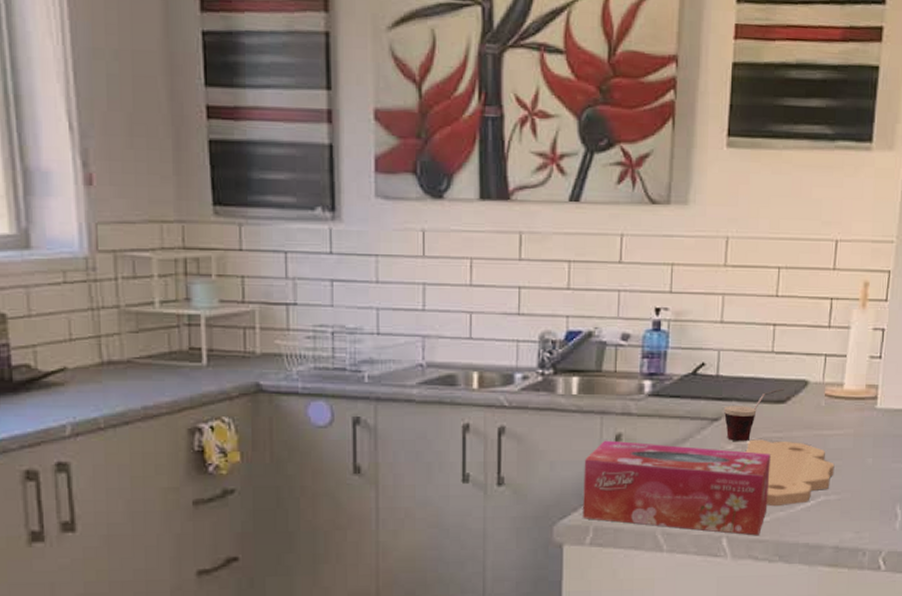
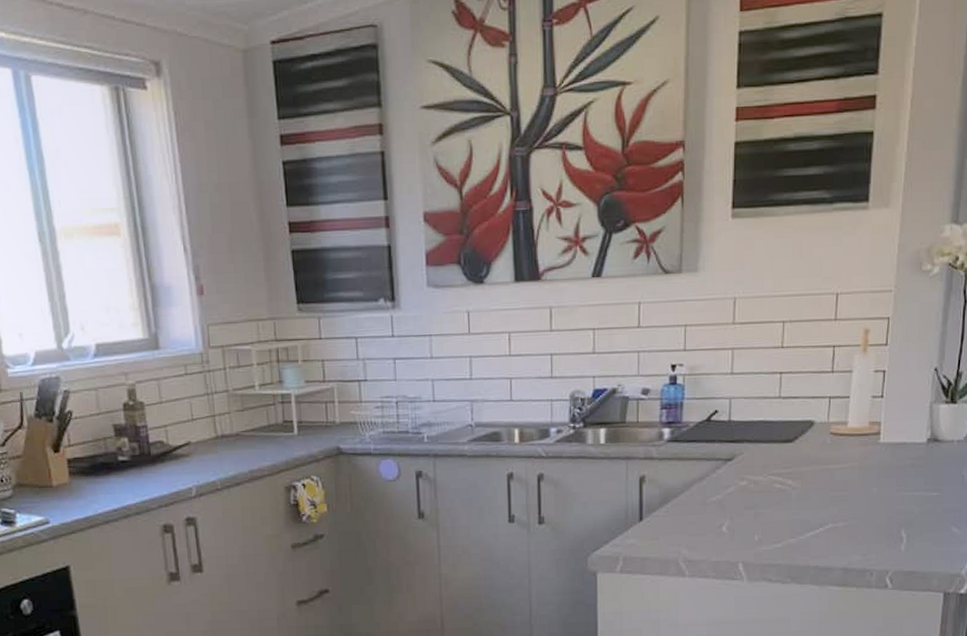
tissue box: present [583,440,771,536] -> none [612,481,781,561]
cup: present [723,388,784,442] -> none [736,429,792,479]
cutting board: present [745,439,835,506] -> none [757,475,841,534]

